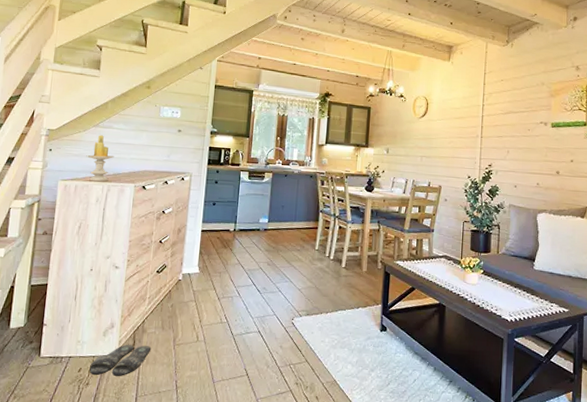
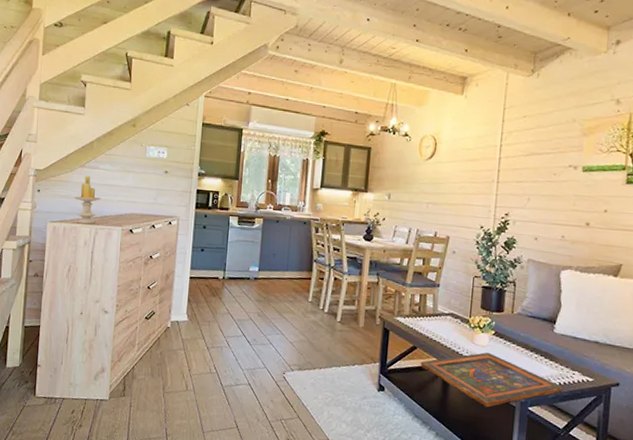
slippers: present [89,345,151,376] -> none [82,389,141,420]
painted panel: none [418,289,543,341] -> present [420,352,563,408]

